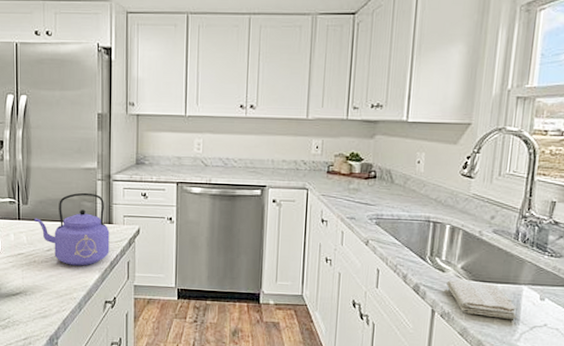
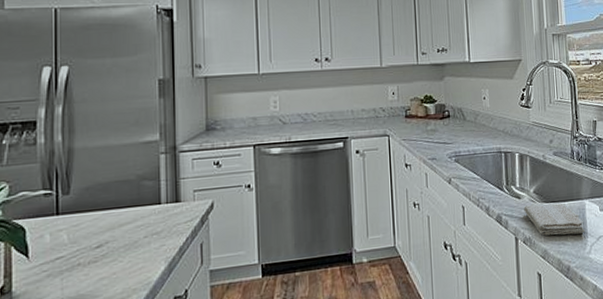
kettle: present [34,192,110,266] -> none [78,169,178,261]

